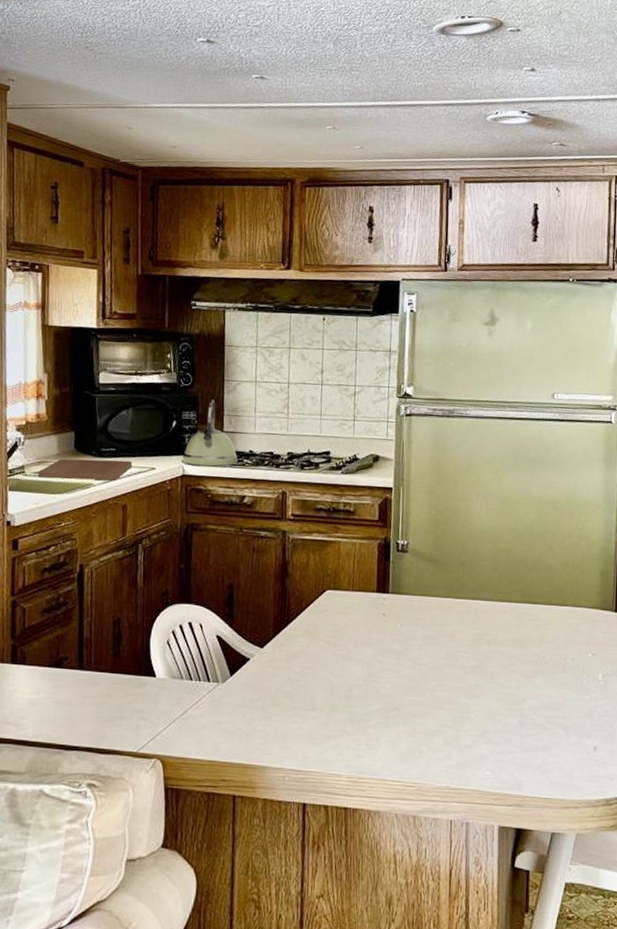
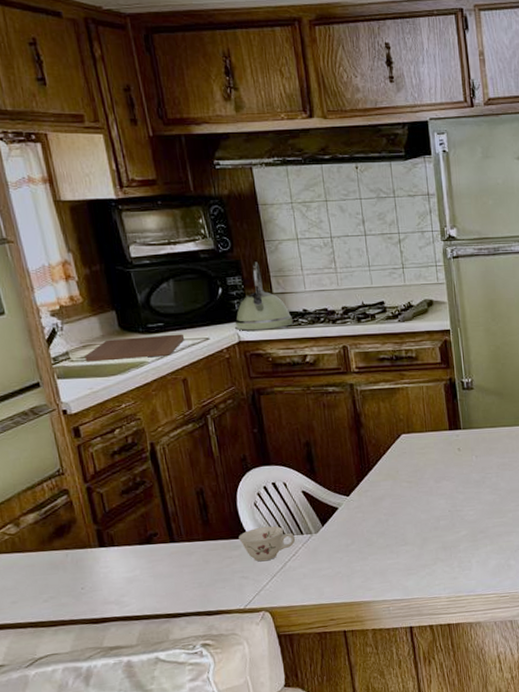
teacup: none [145,667,201,705] -> present [239,526,295,562]

